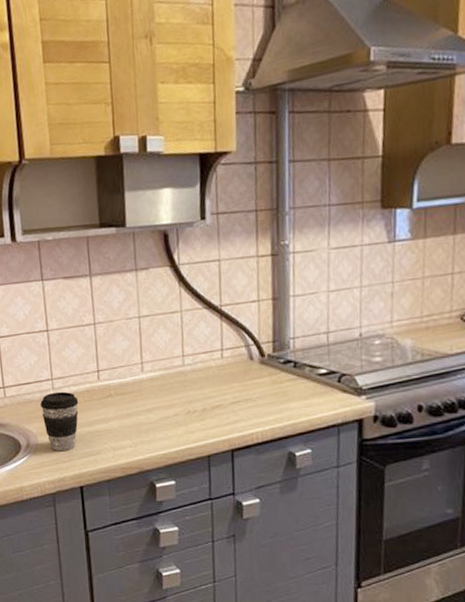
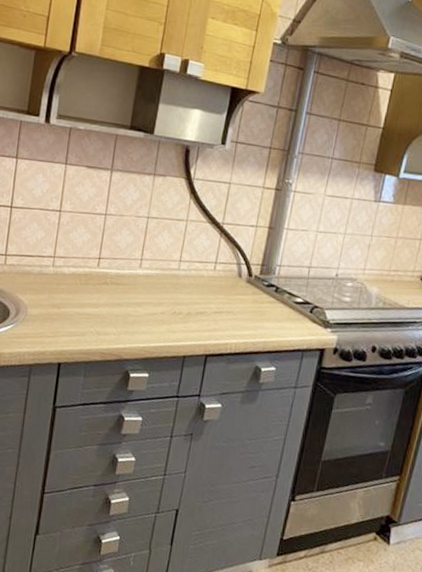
coffee cup: present [40,391,79,452] -> none [37,269,75,327]

